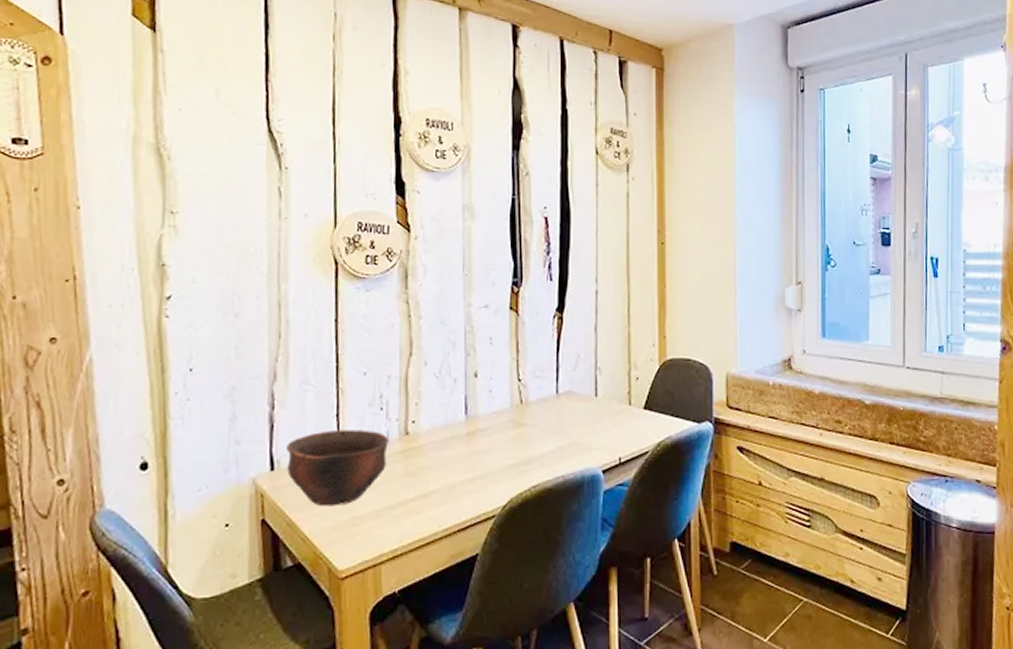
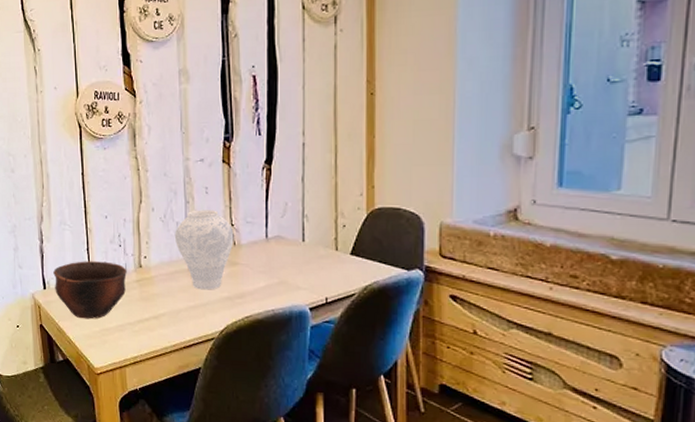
vase: none [451,363,521,458] -> present [174,210,234,290]

